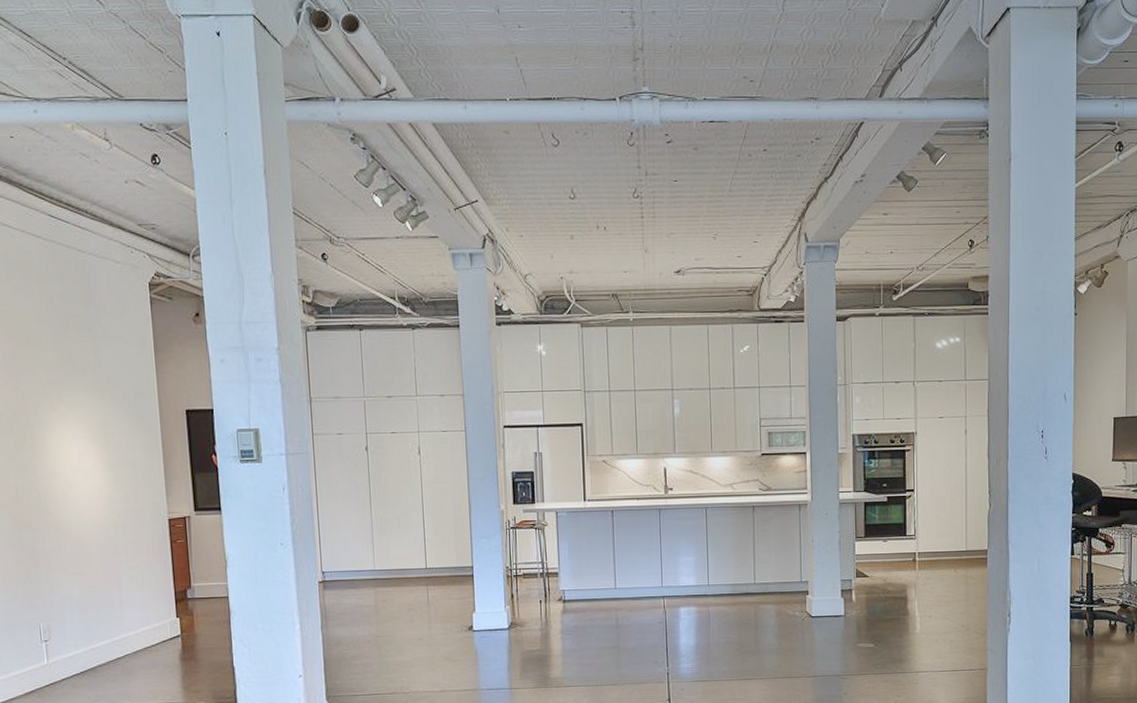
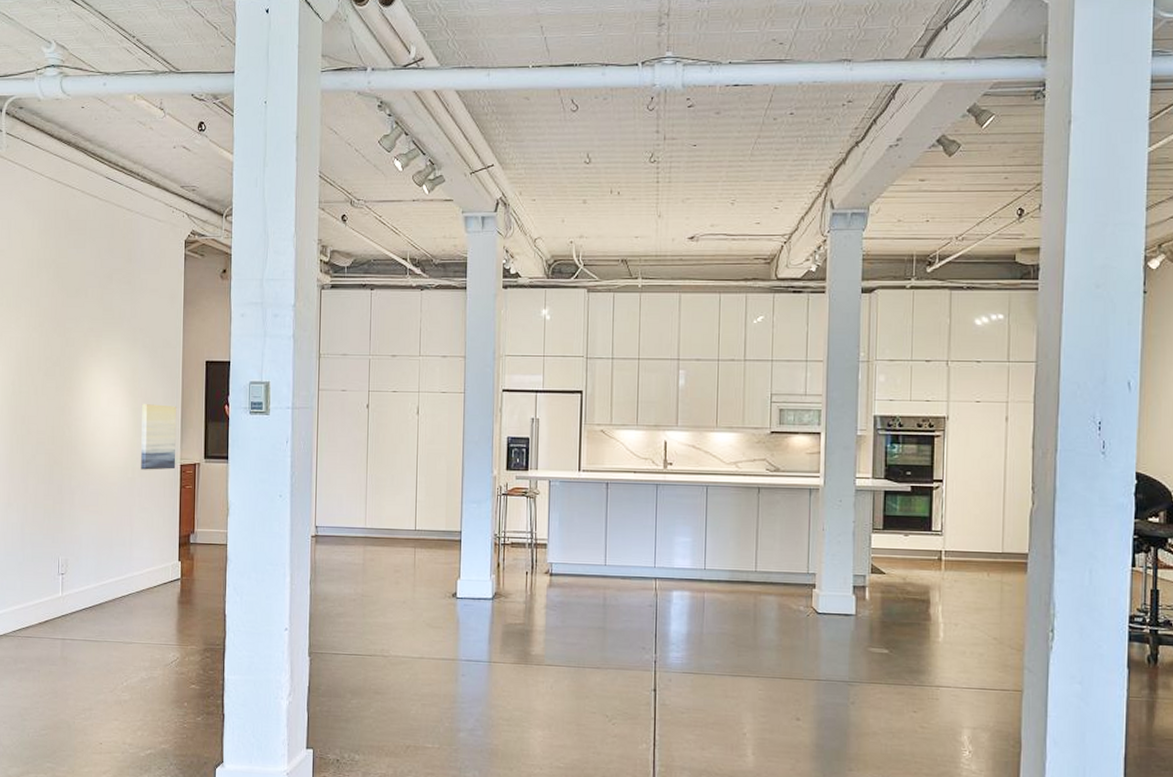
wall art: none [118,457,164,527] -> present [141,404,177,470]

